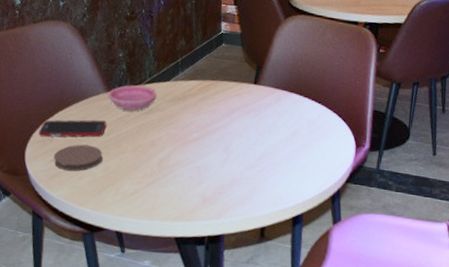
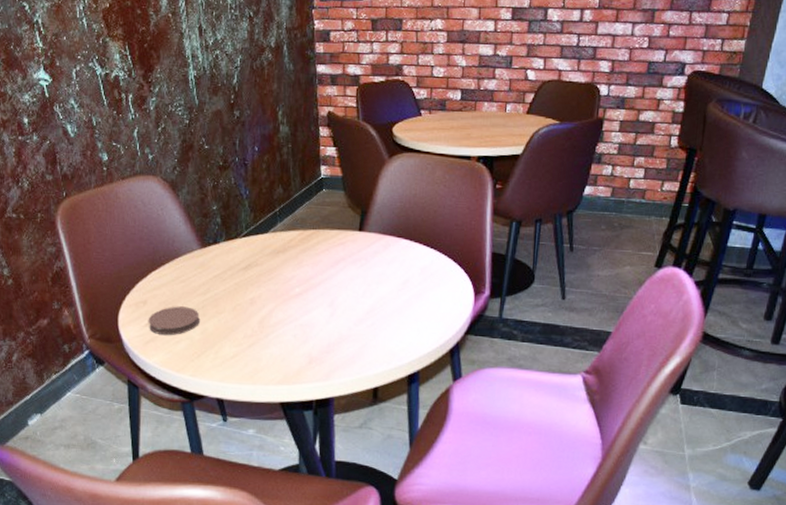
cell phone: present [39,120,106,137] -> none [132,279,202,300]
saucer: present [108,85,156,111] -> none [203,239,254,267]

